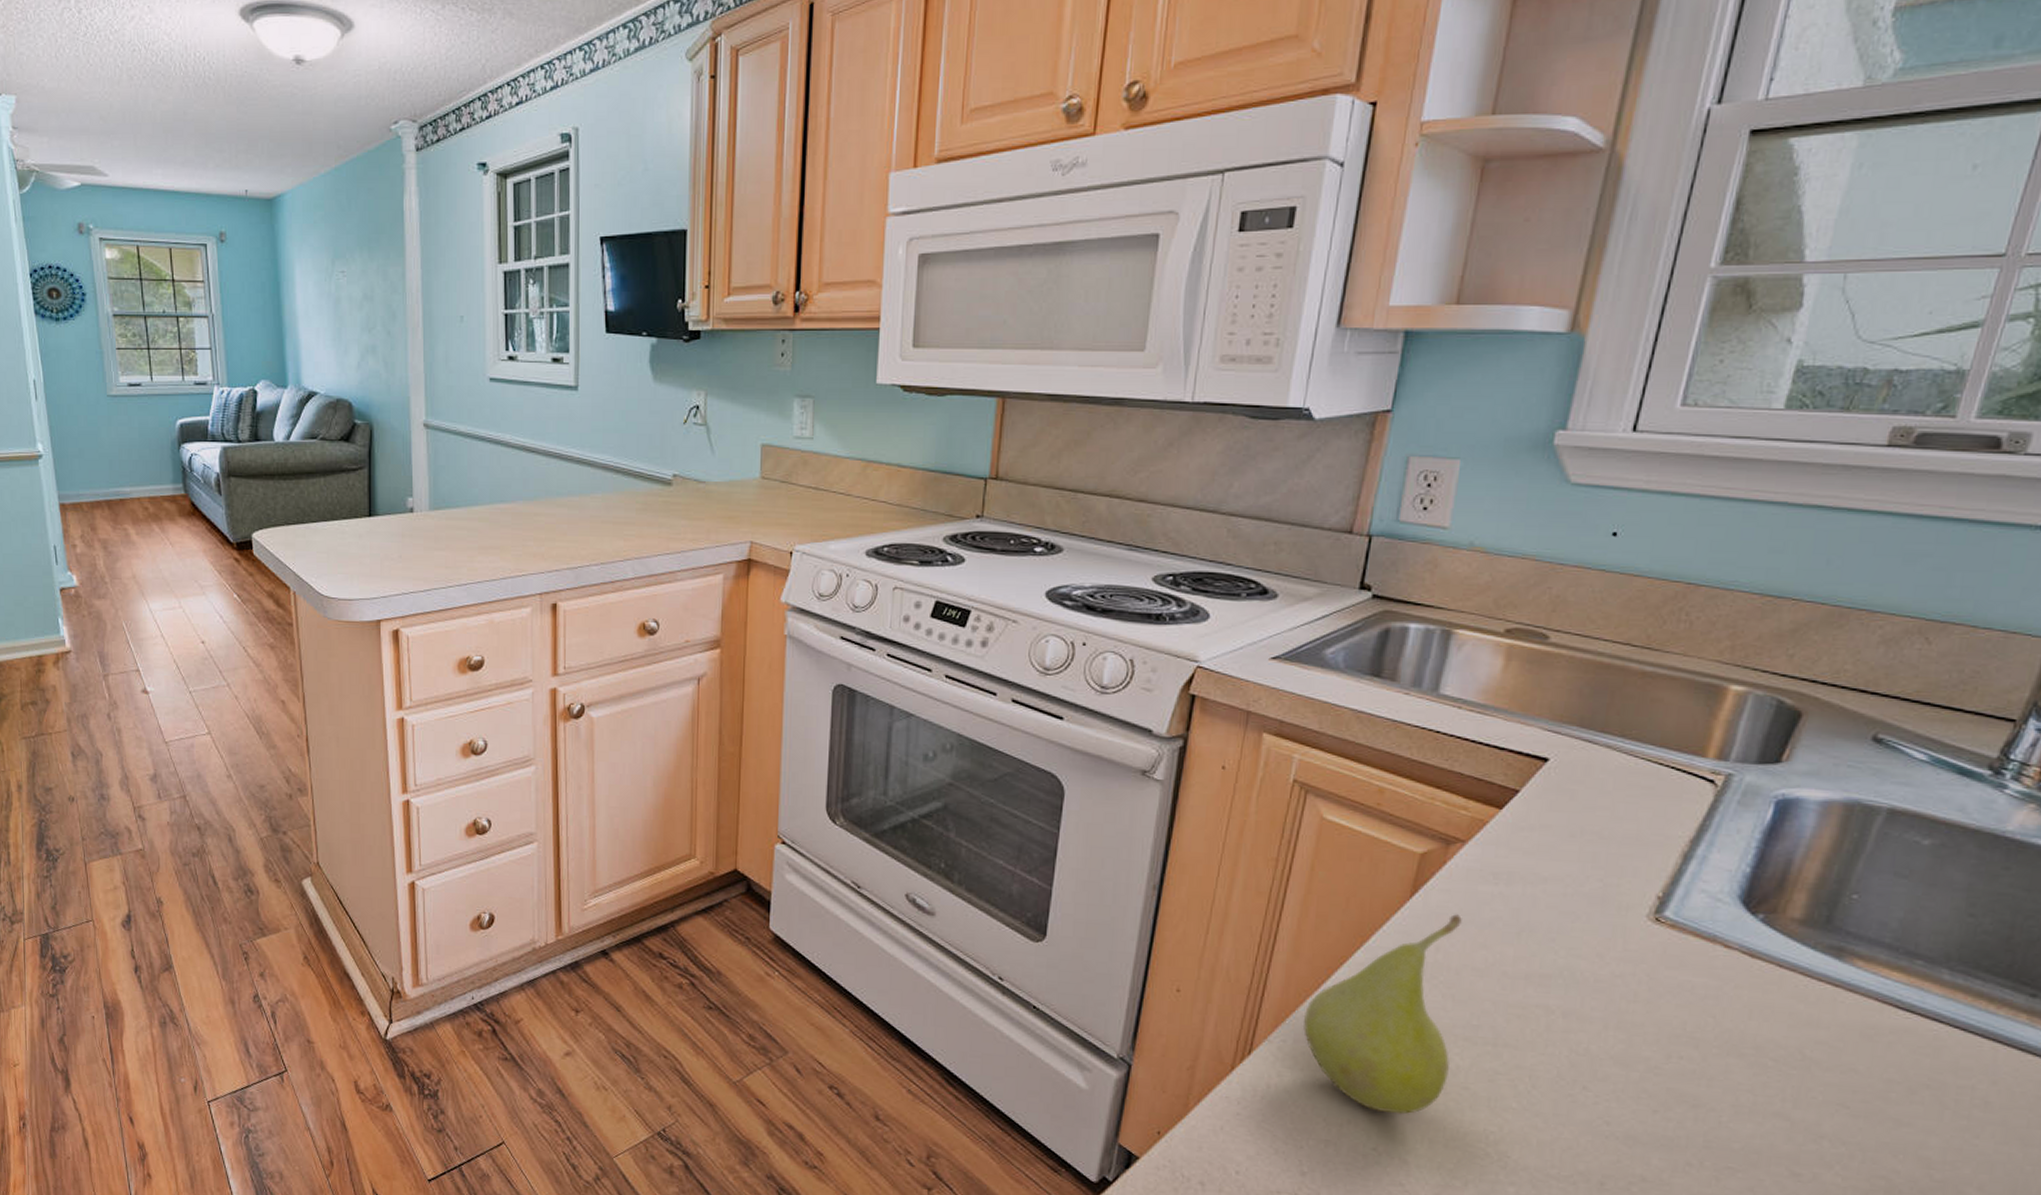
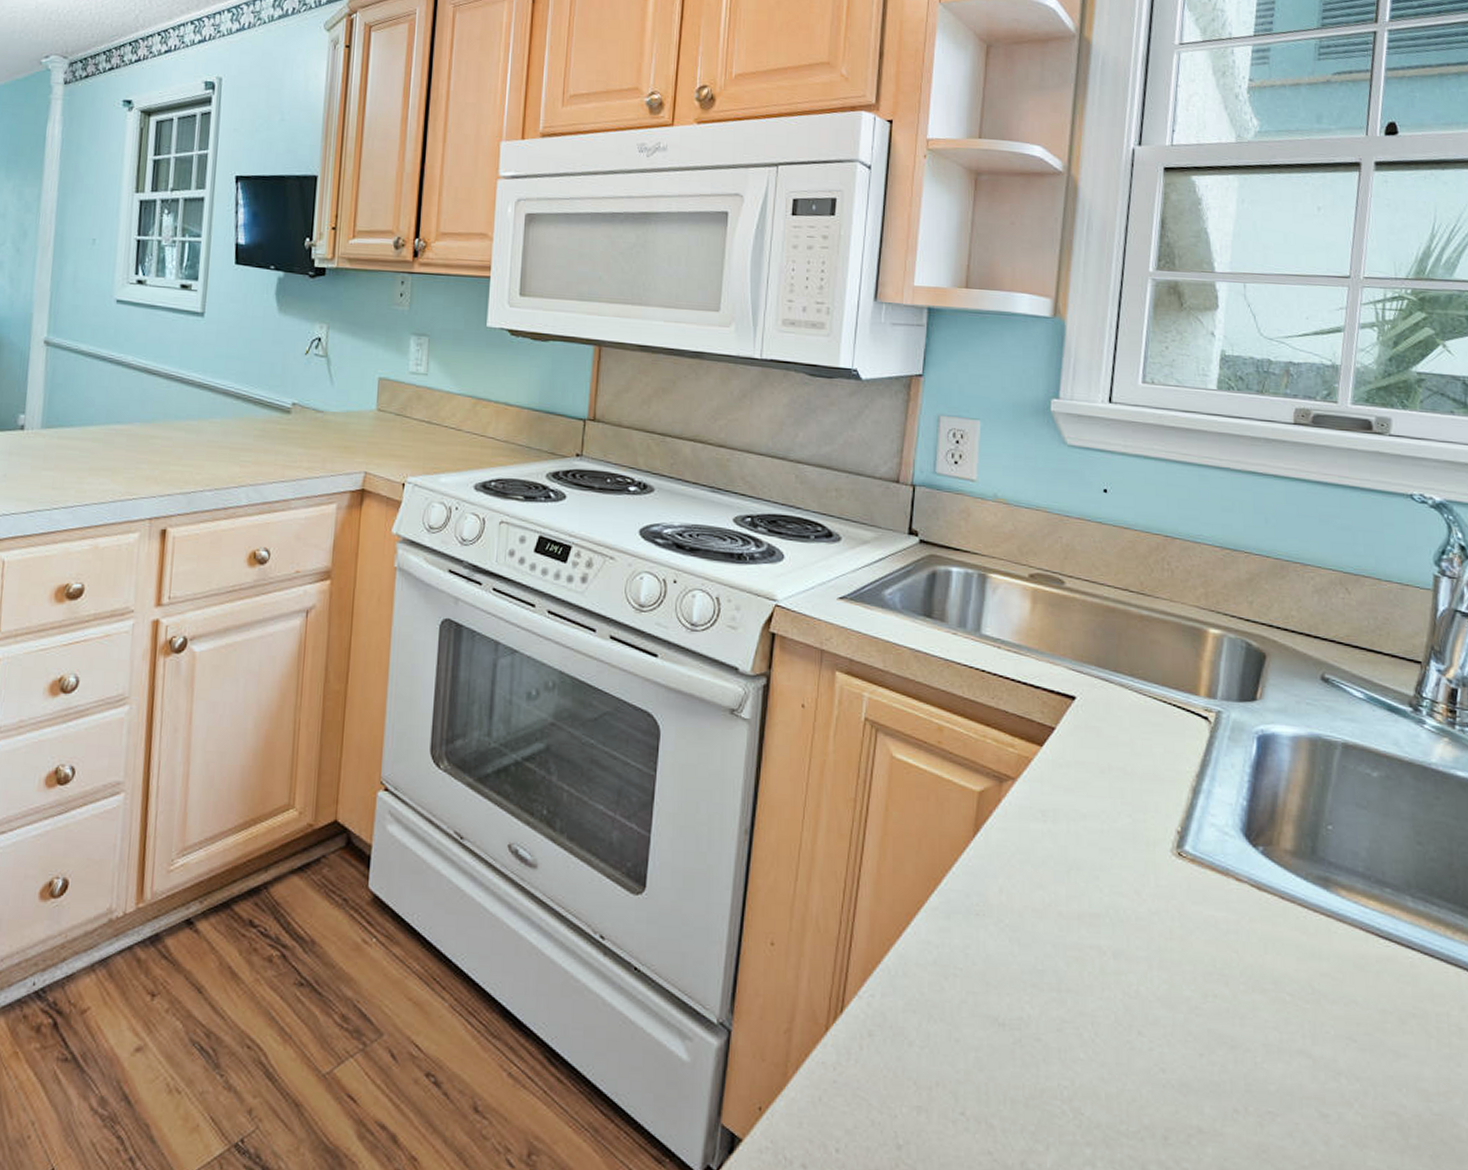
fruit: present [1302,914,1462,1115] -> none [888,853,1023,1073]

